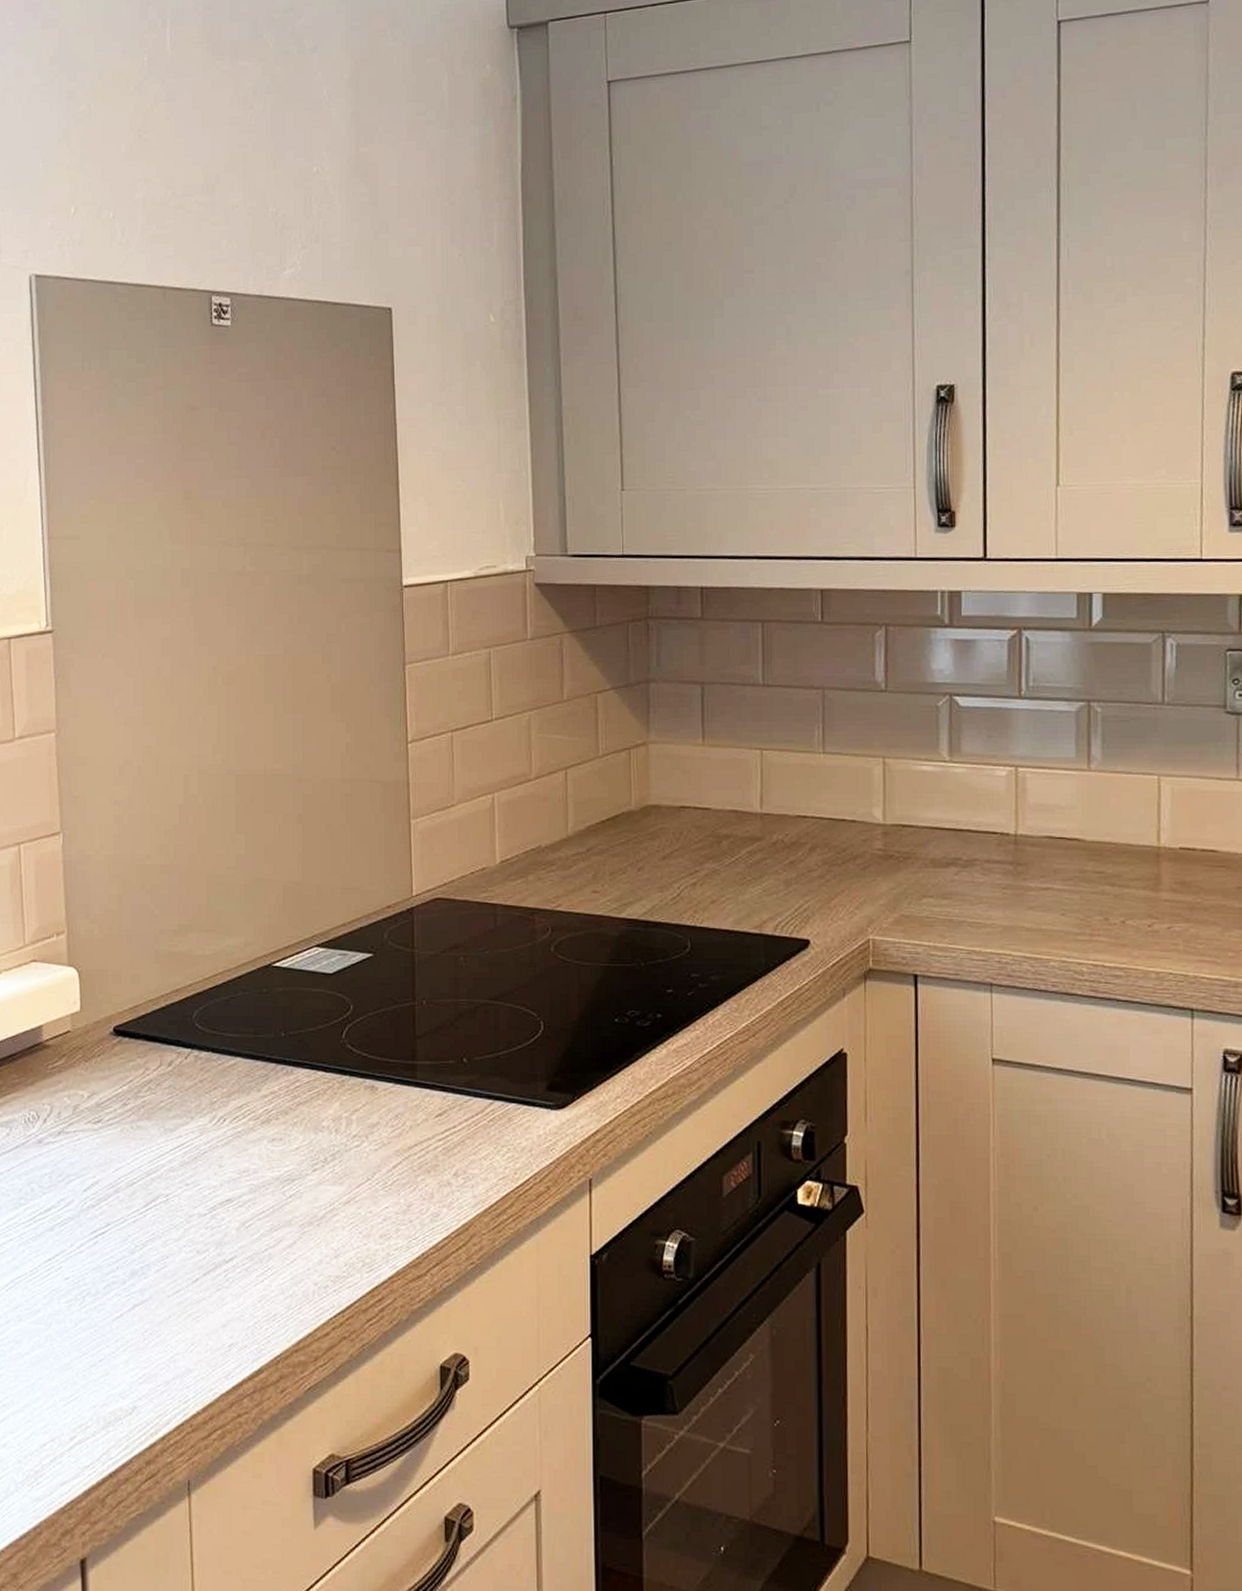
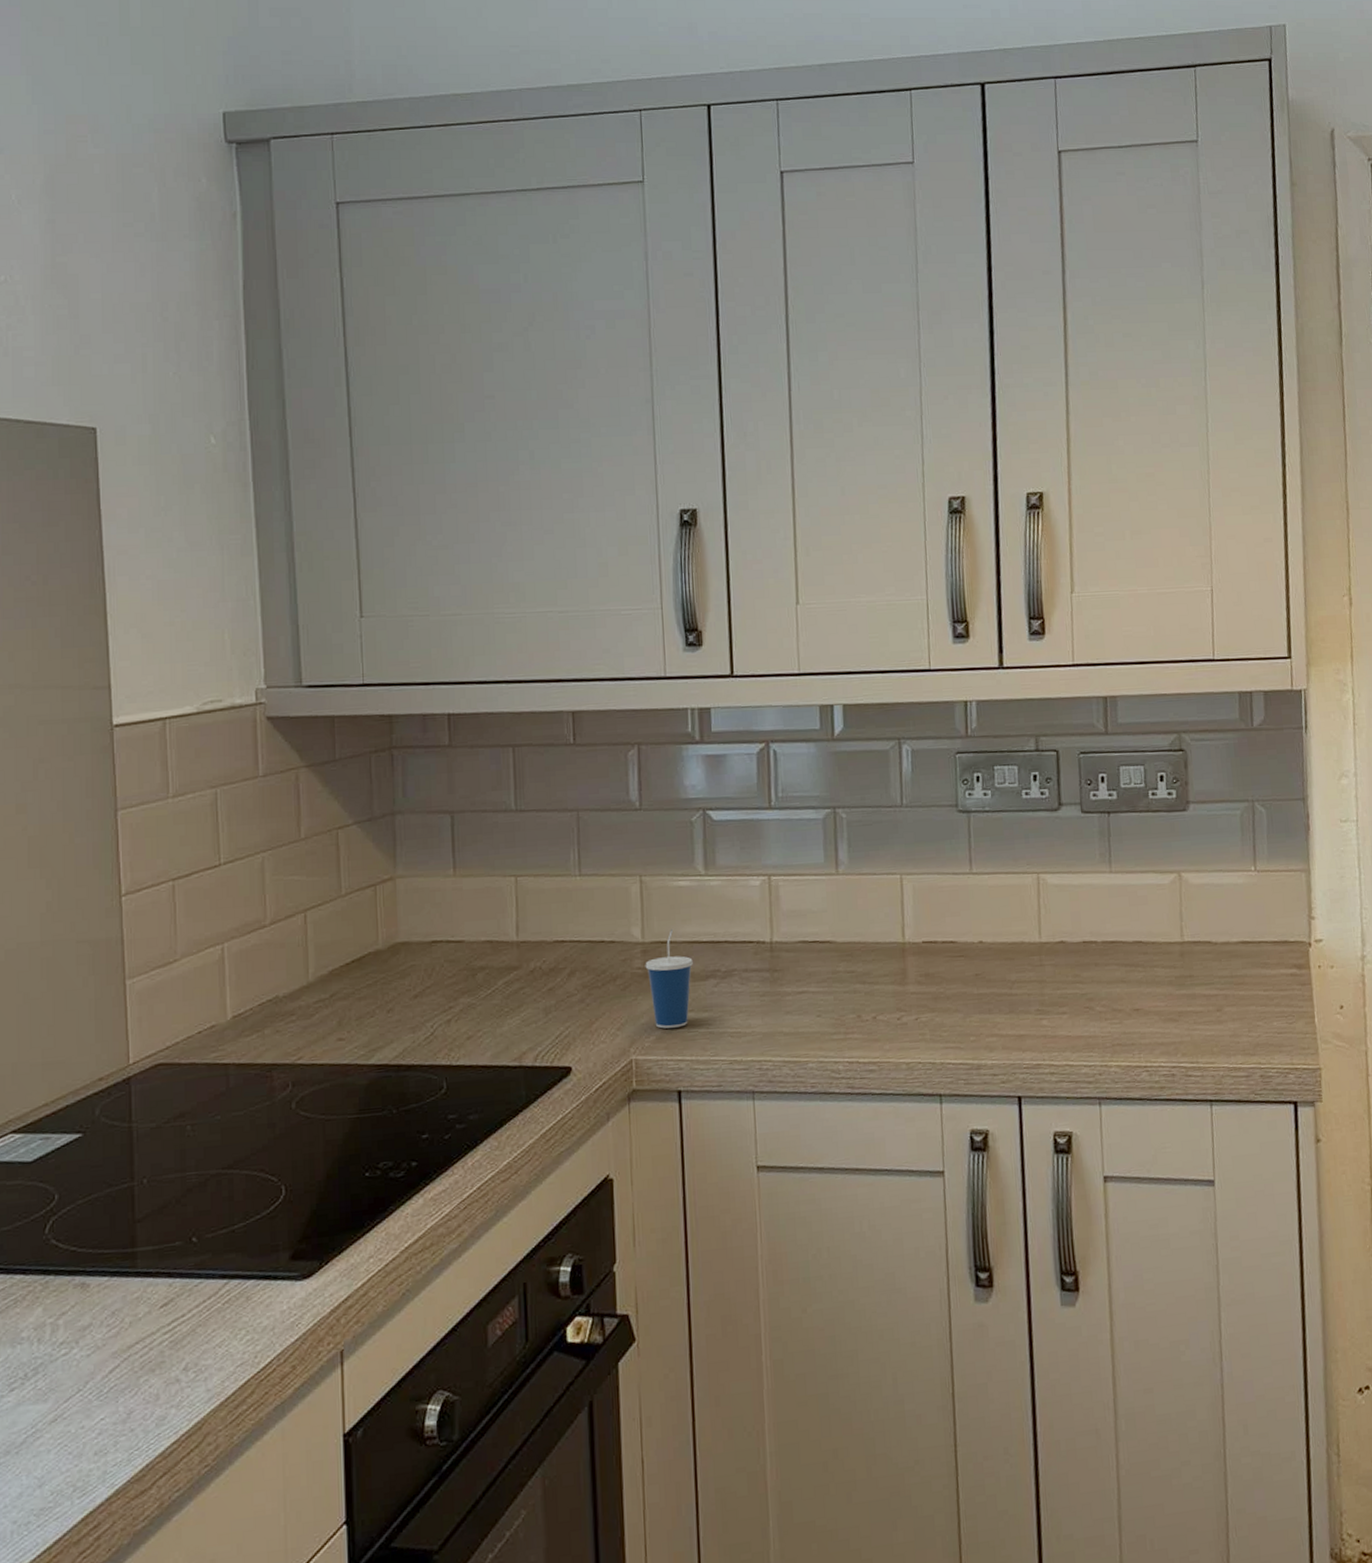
cup: none [885,813,934,912] -> present [645,928,693,1029]

